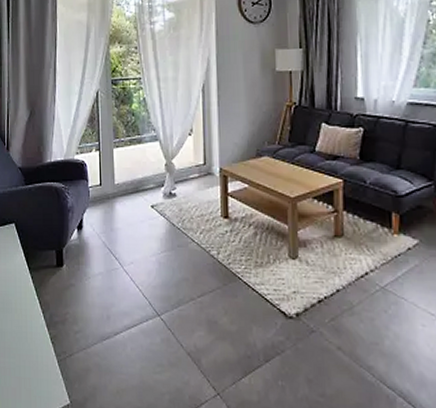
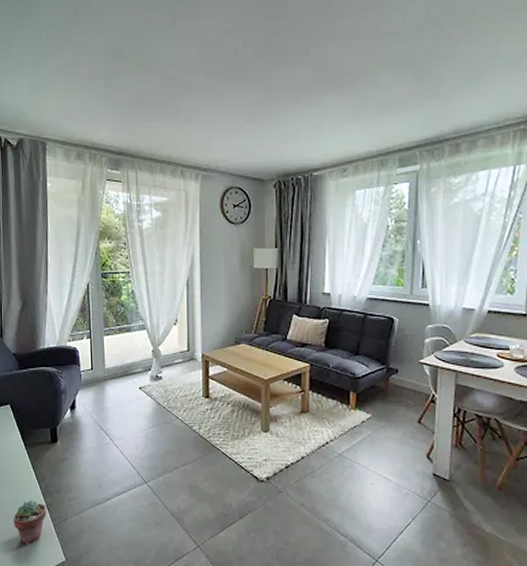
potted succulent: none [15,330,51,383] -> present [13,499,47,545]

